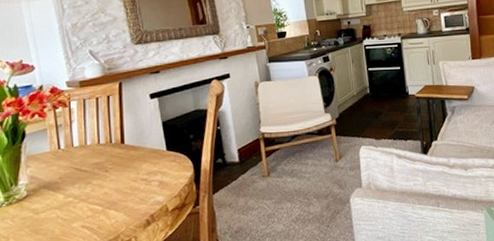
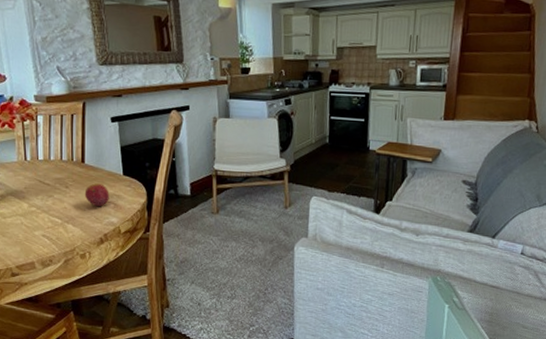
fruit: none [126,162,154,187] -> present [84,183,109,207]

